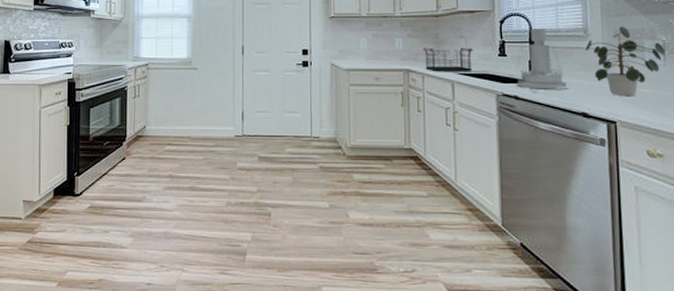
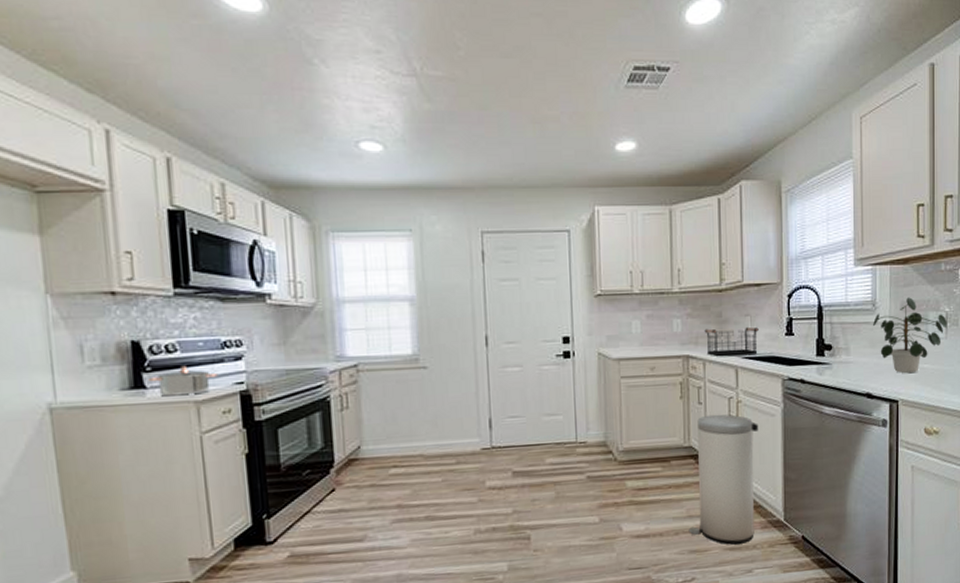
cooking pot: none [12,59,55,80] -> present [148,365,218,397]
pedal bin: none [409,122,475,243] -> present [688,414,759,545]
paper towel holder: present [516,28,568,91] -> none [803,302,854,371]

